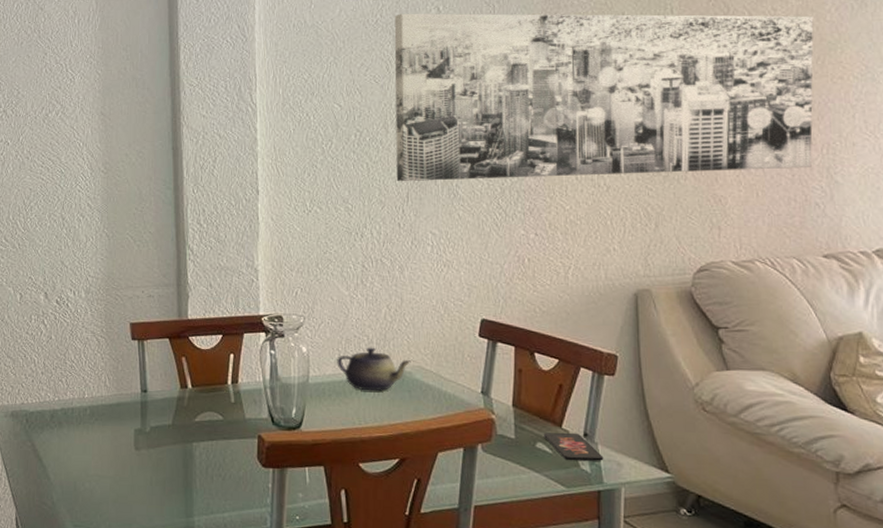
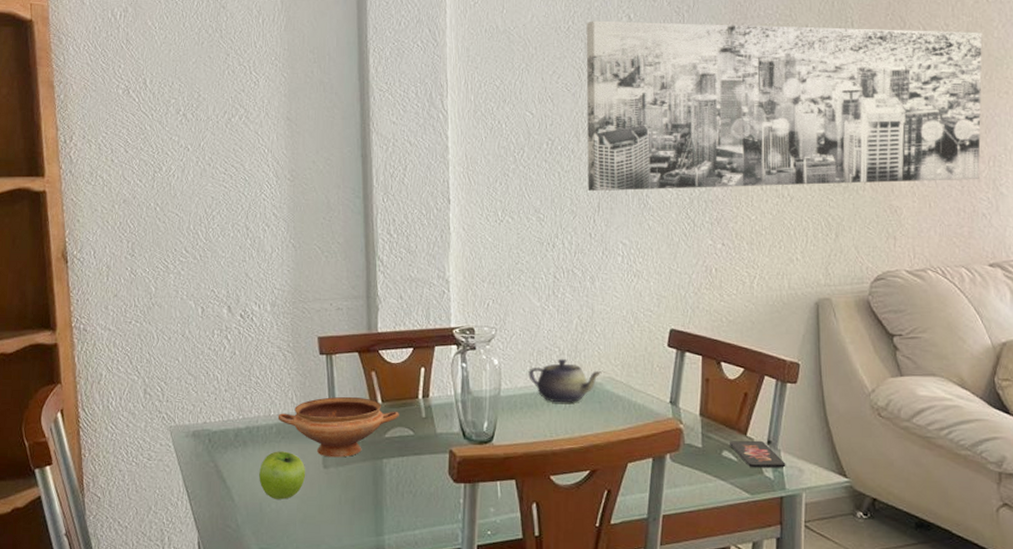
fruit: none [73,432,118,479] -> present [259,451,306,500]
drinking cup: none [91,381,209,440] -> present [277,396,399,458]

